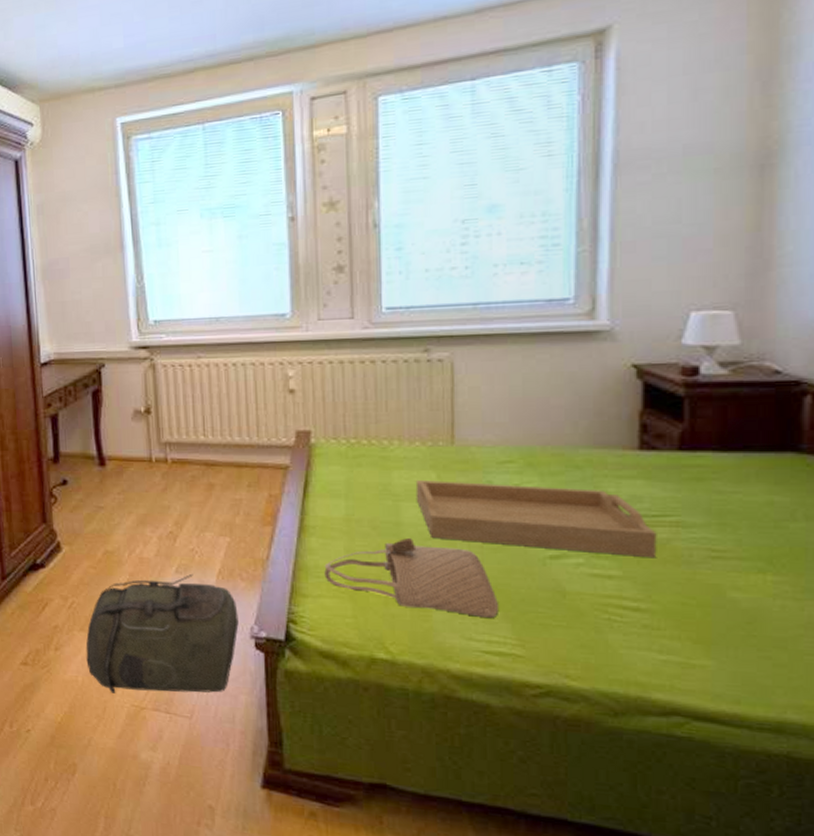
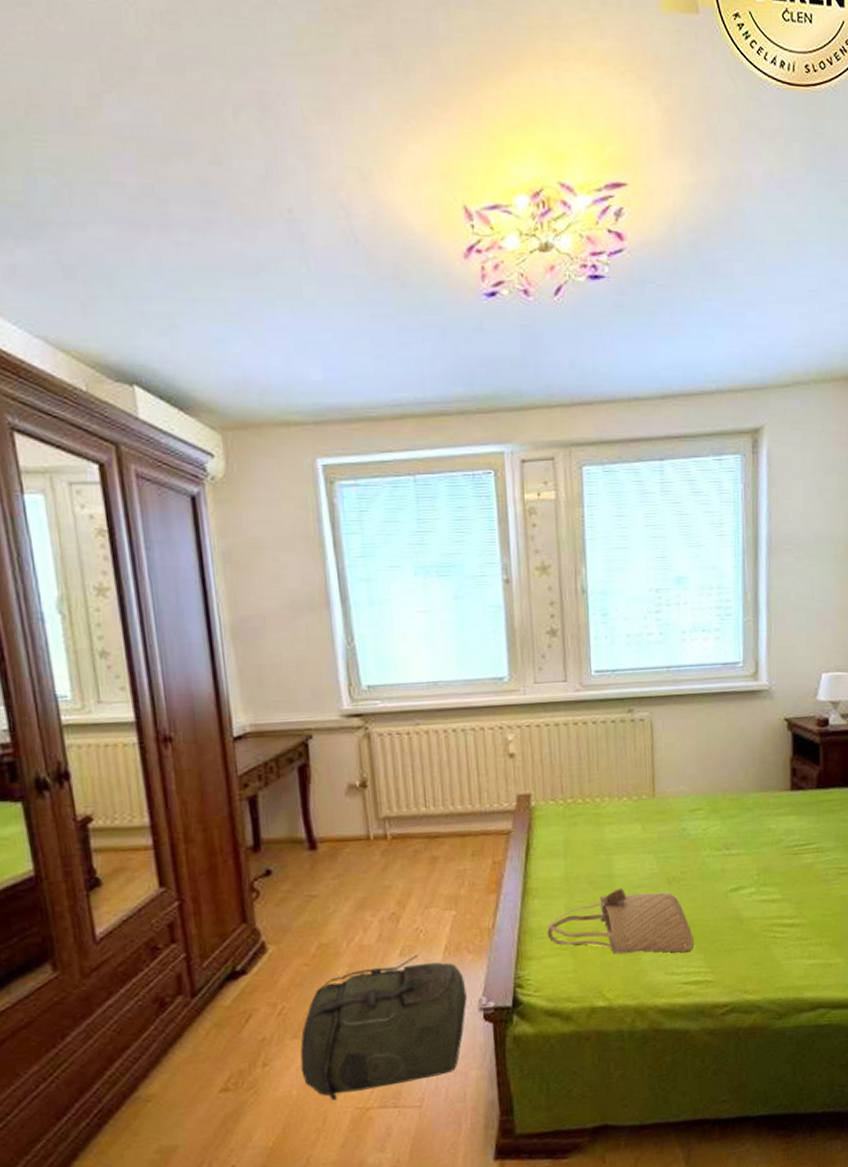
serving tray: present [415,479,657,558] -> none [624,827,805,887]

